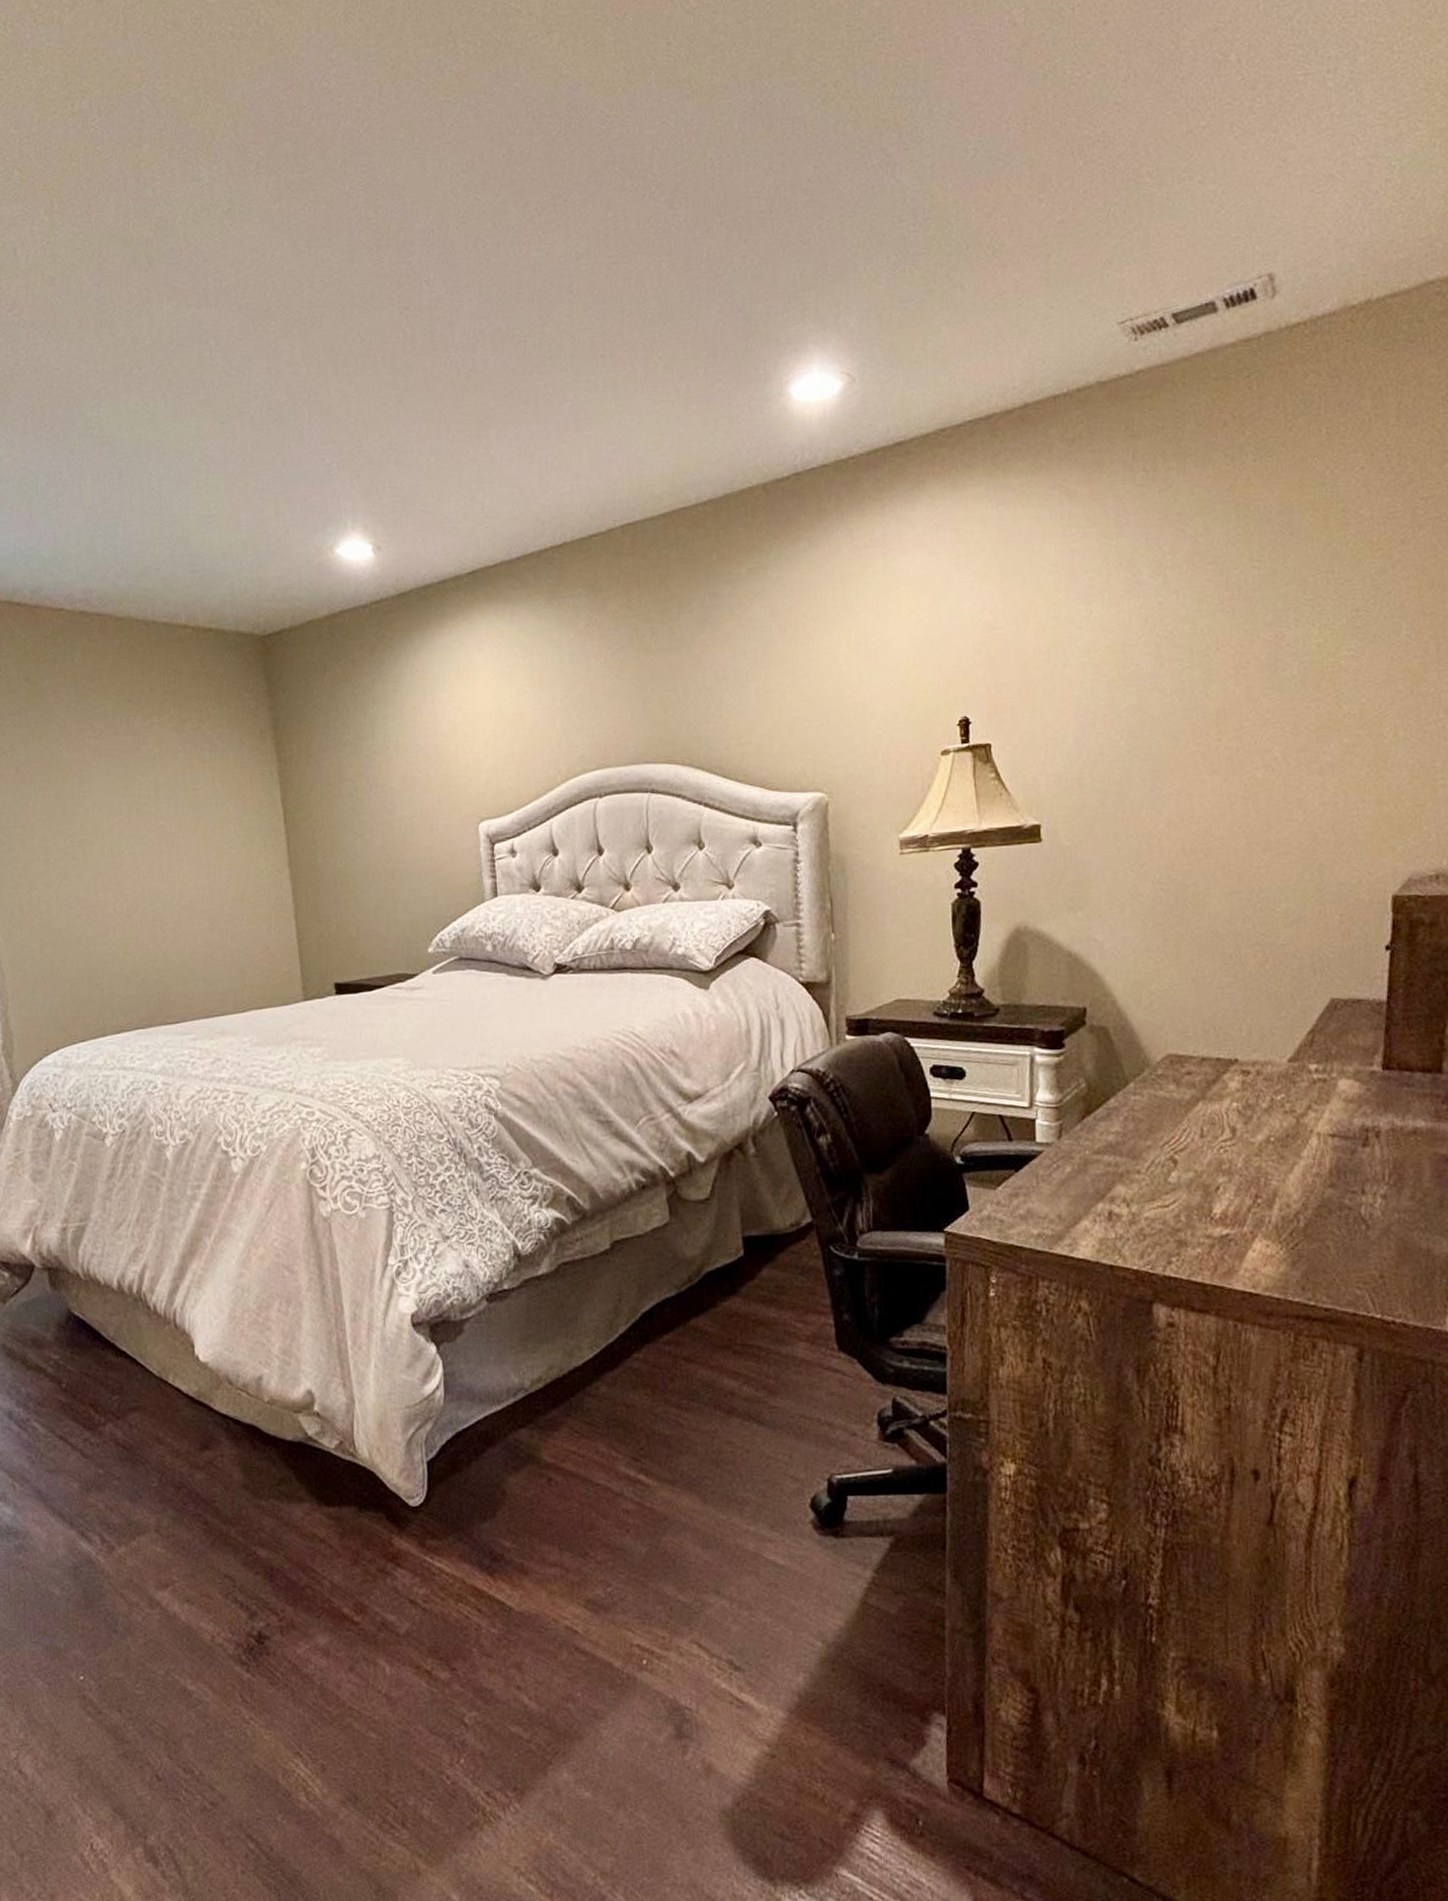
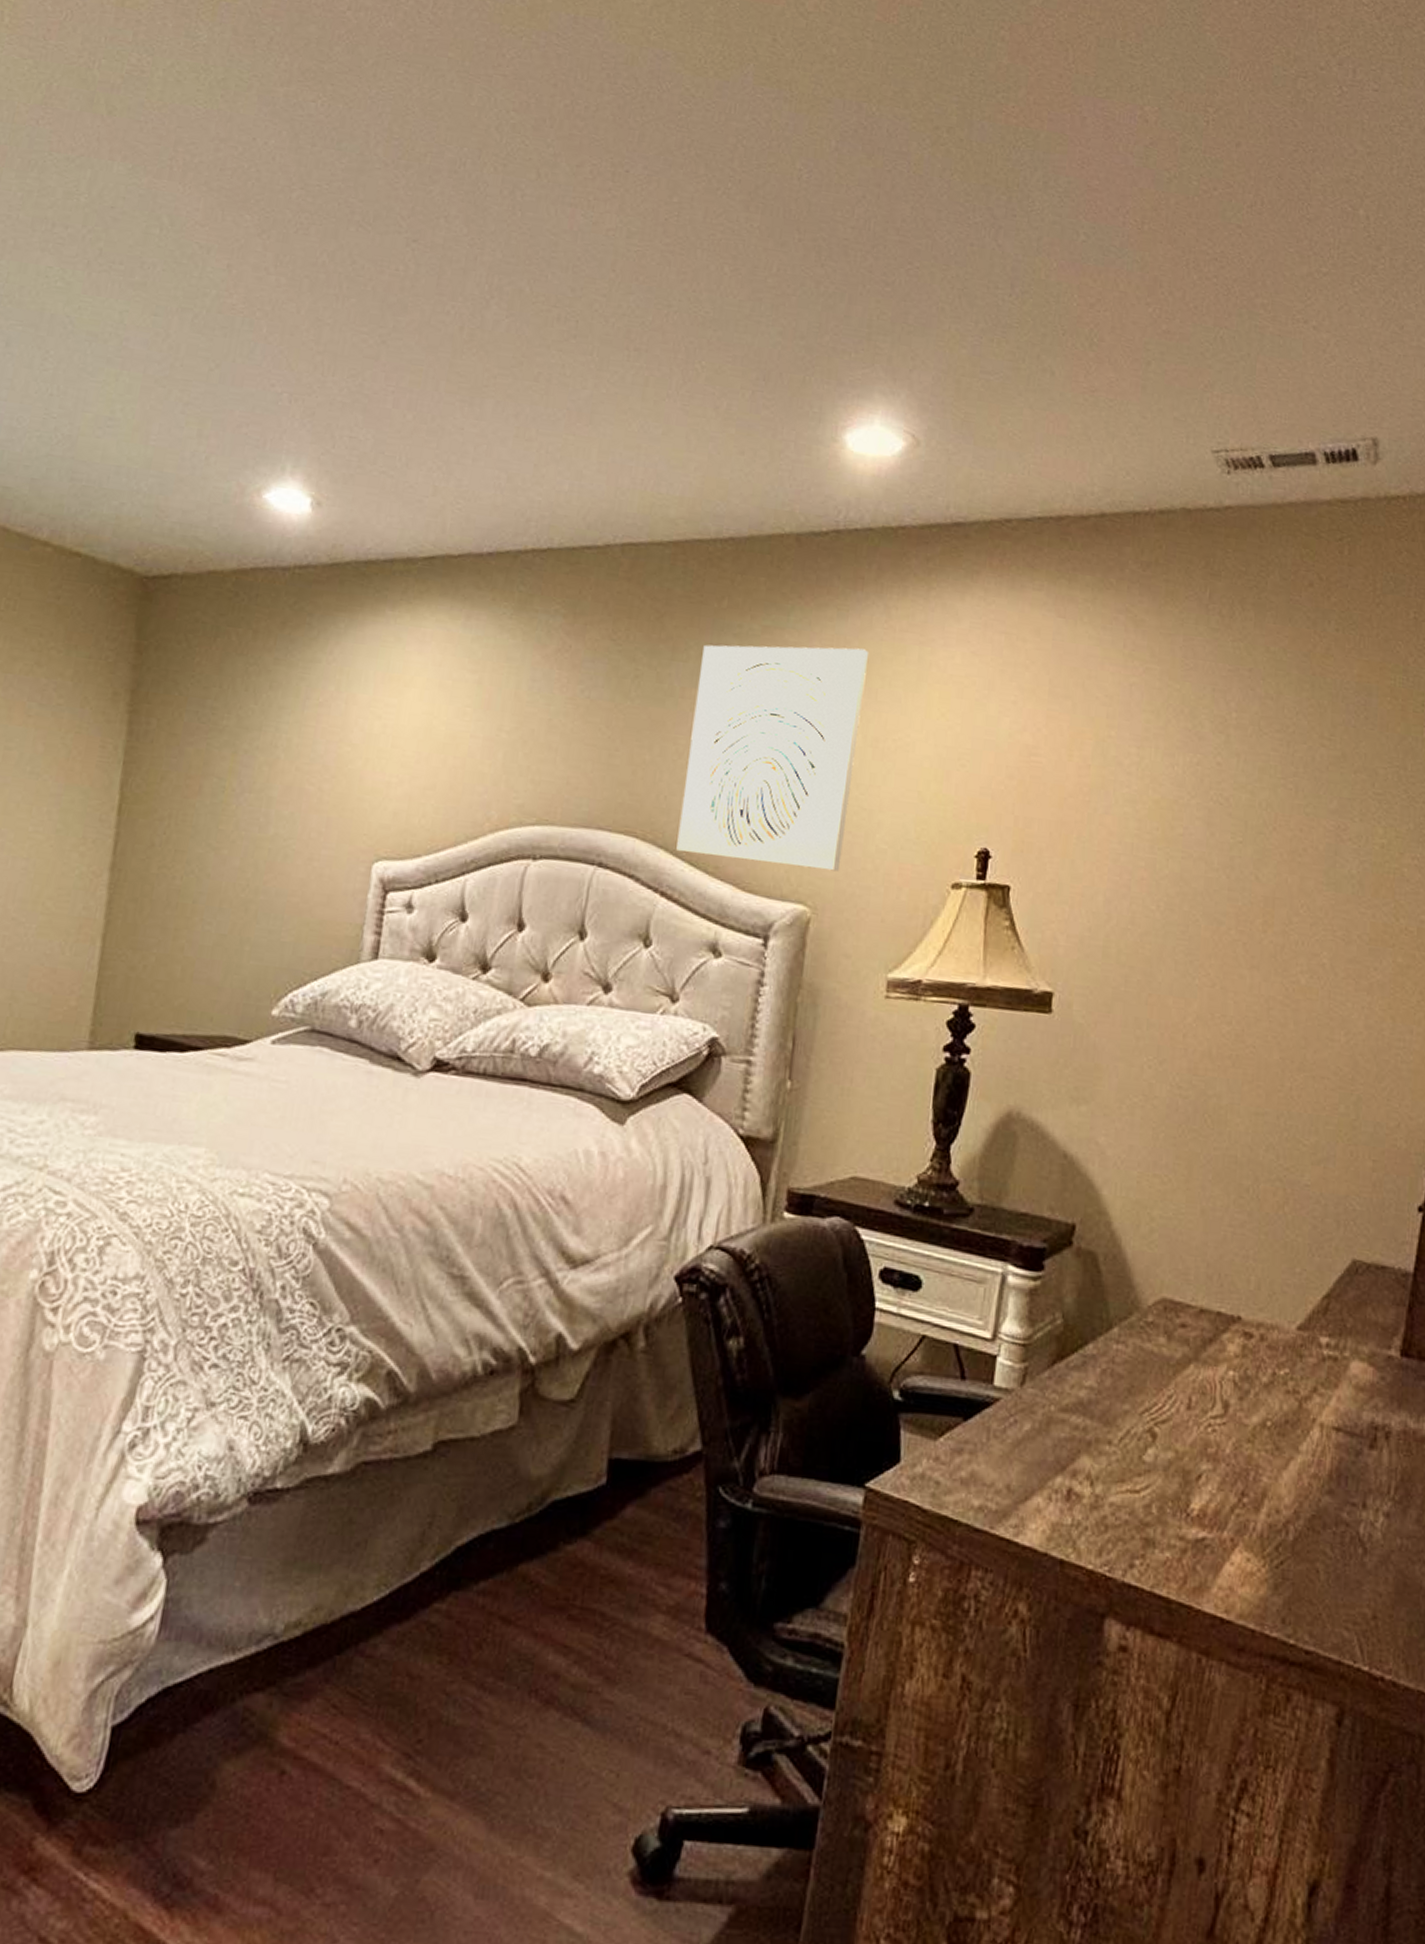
wall art: none [703,570,846,769] -> present [676,644,868,872]

